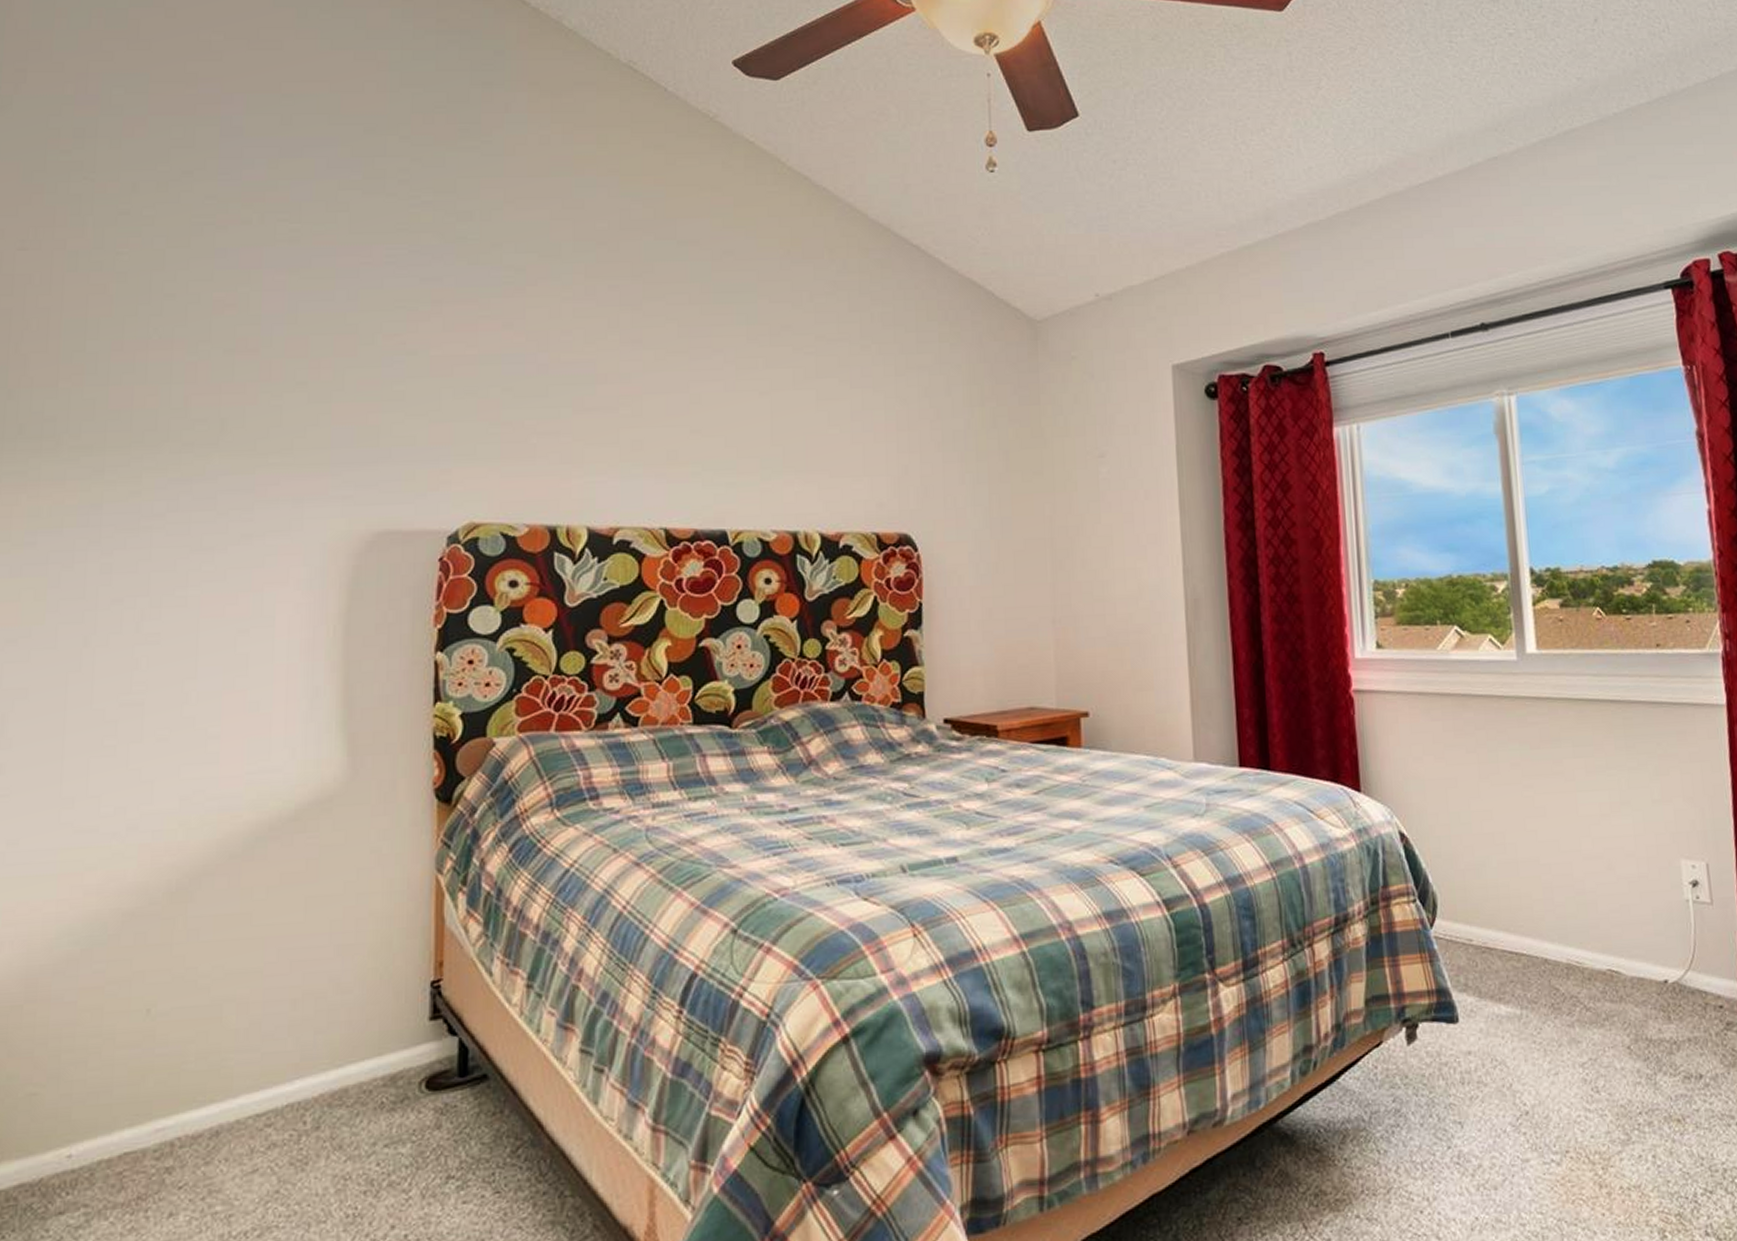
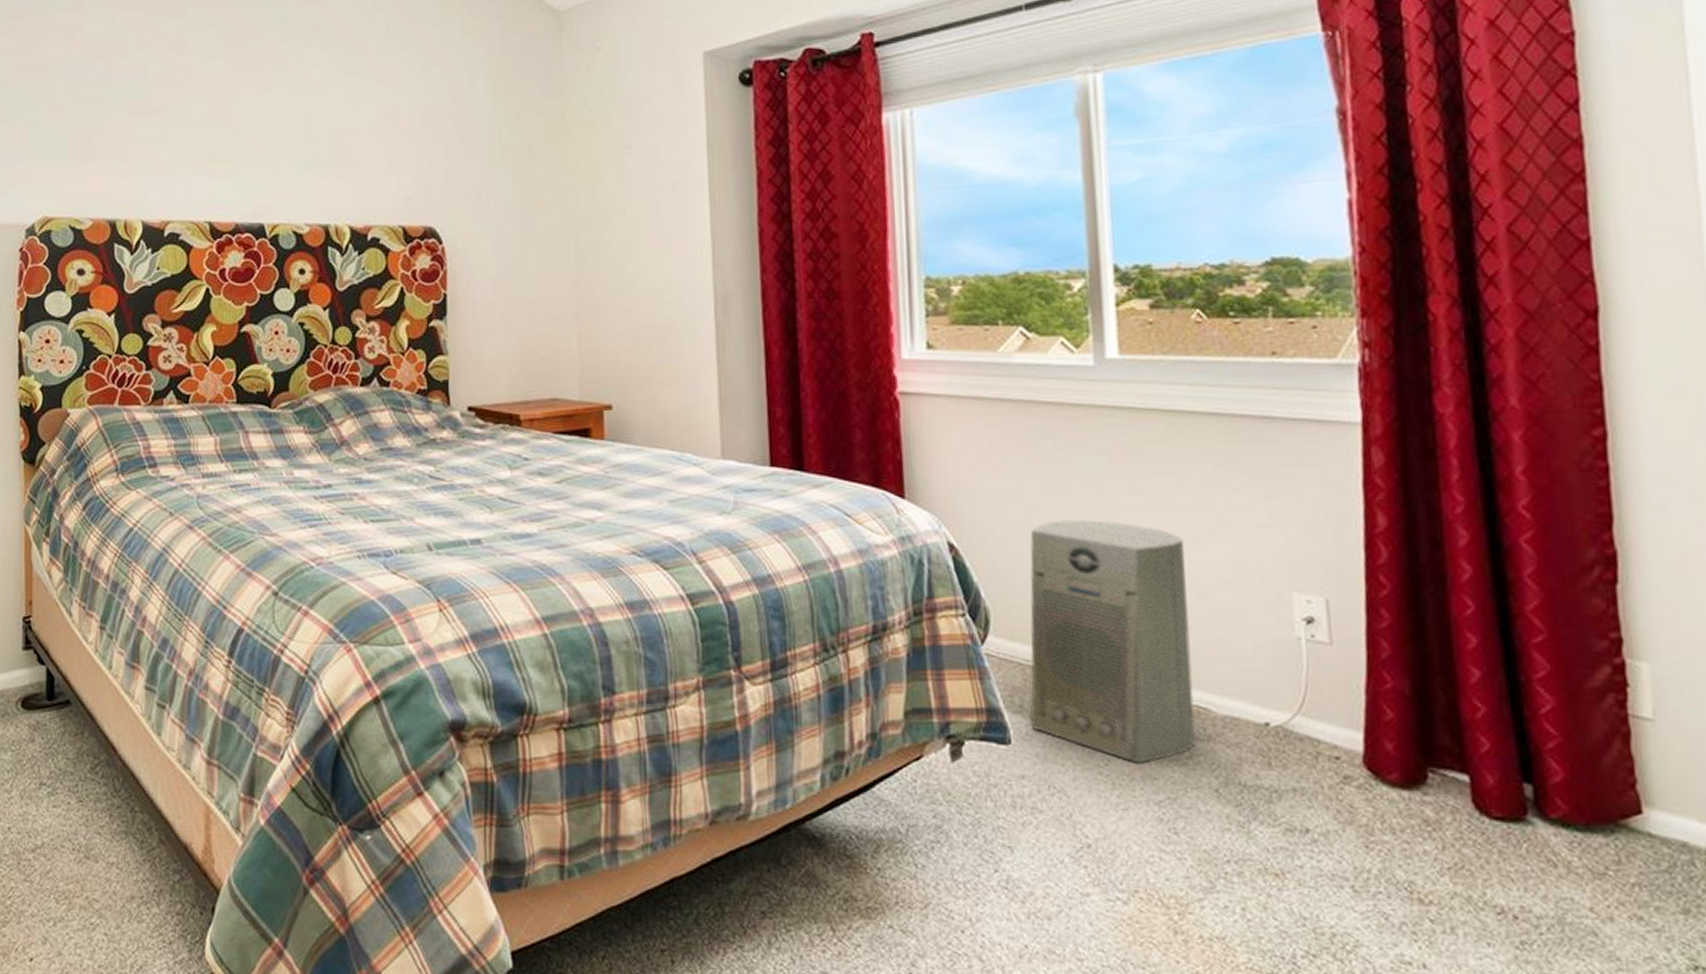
air purifier: none [1469,803,1610,1030] -> present [1029,520,1196,764]

